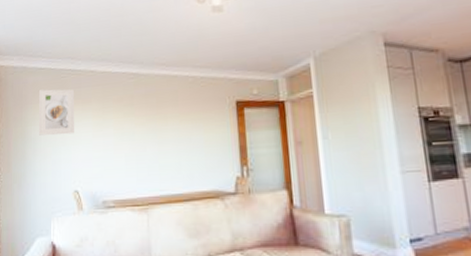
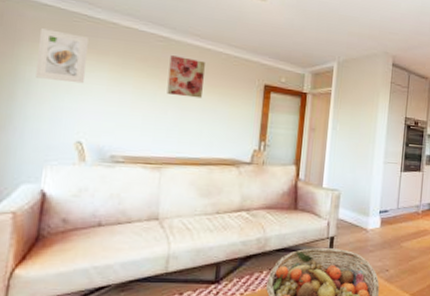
wall art: none [142,89,175,130] -> present [167,55,205,98]

